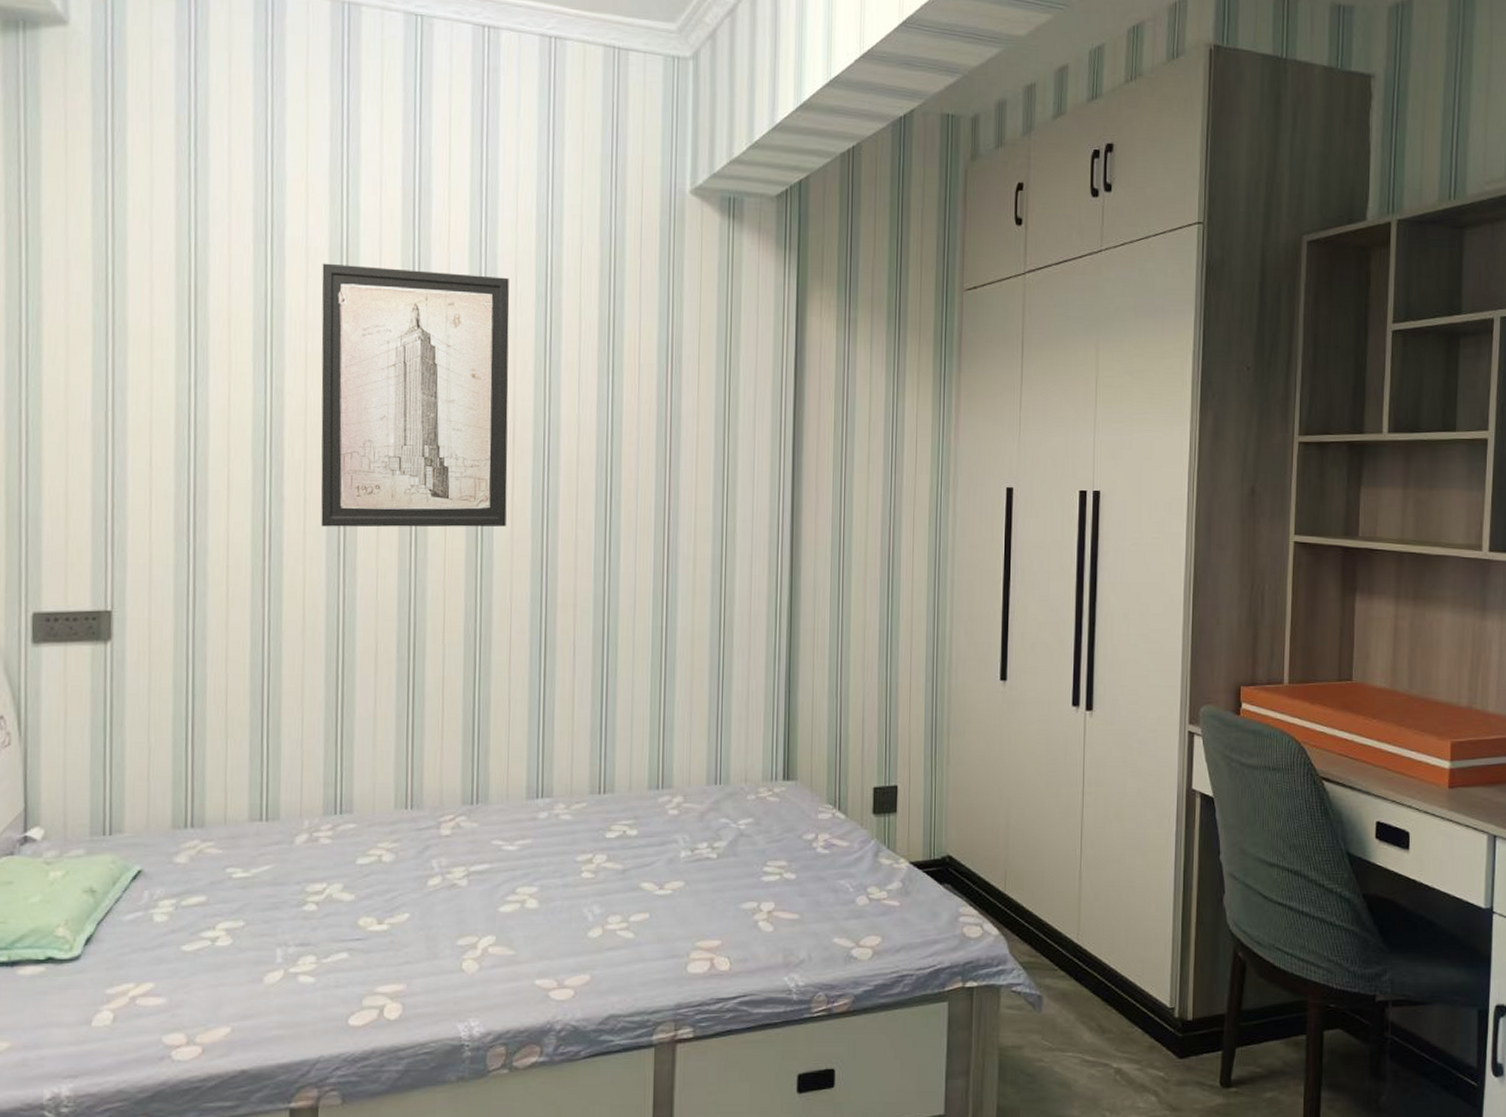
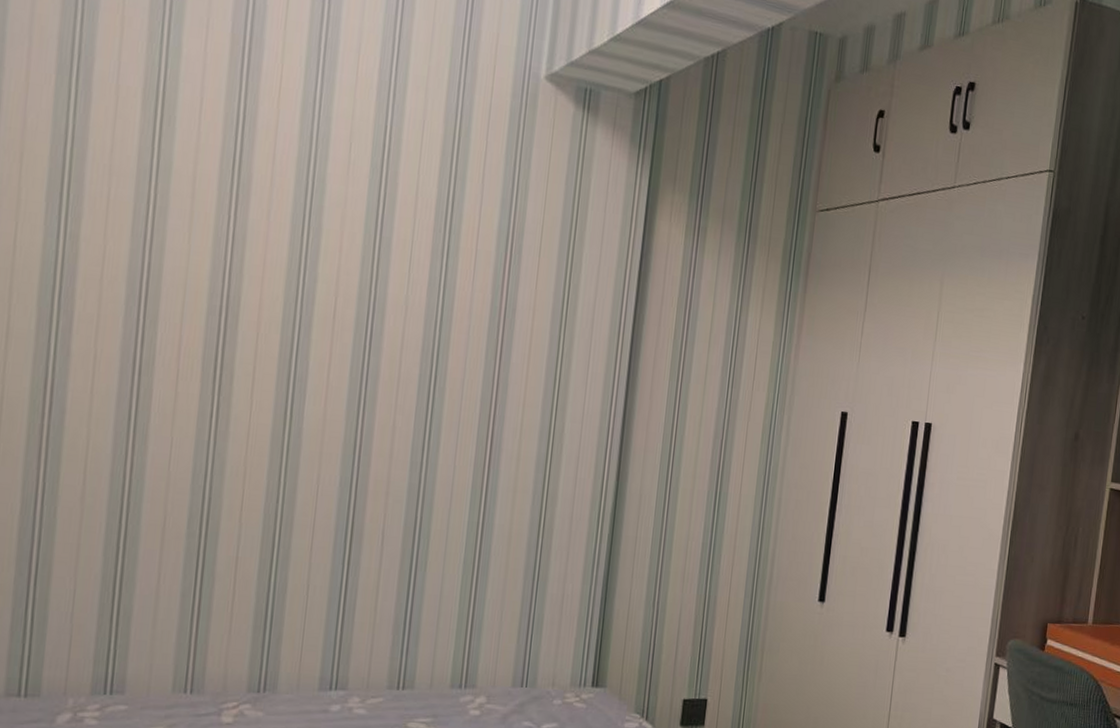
wall art: present [321,263,510,527] -> none [111,104,343,405]

